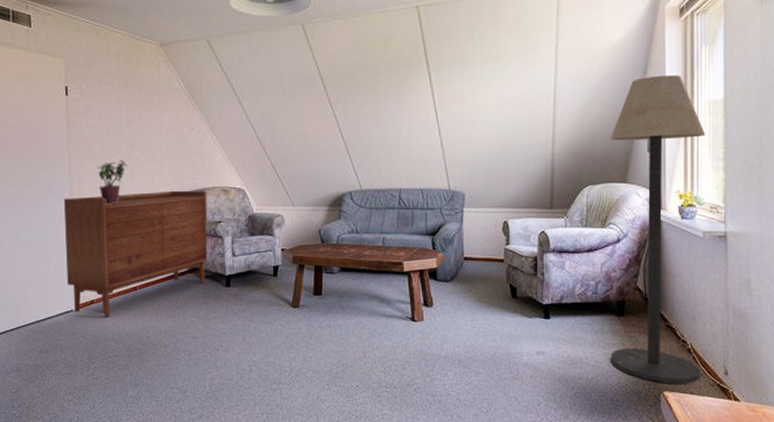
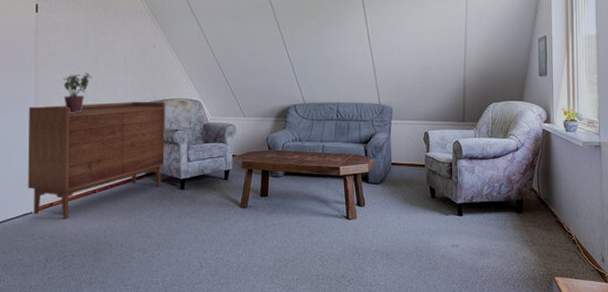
floor lamp: present [610,74,706,384] -> none [510,14,584,271]

